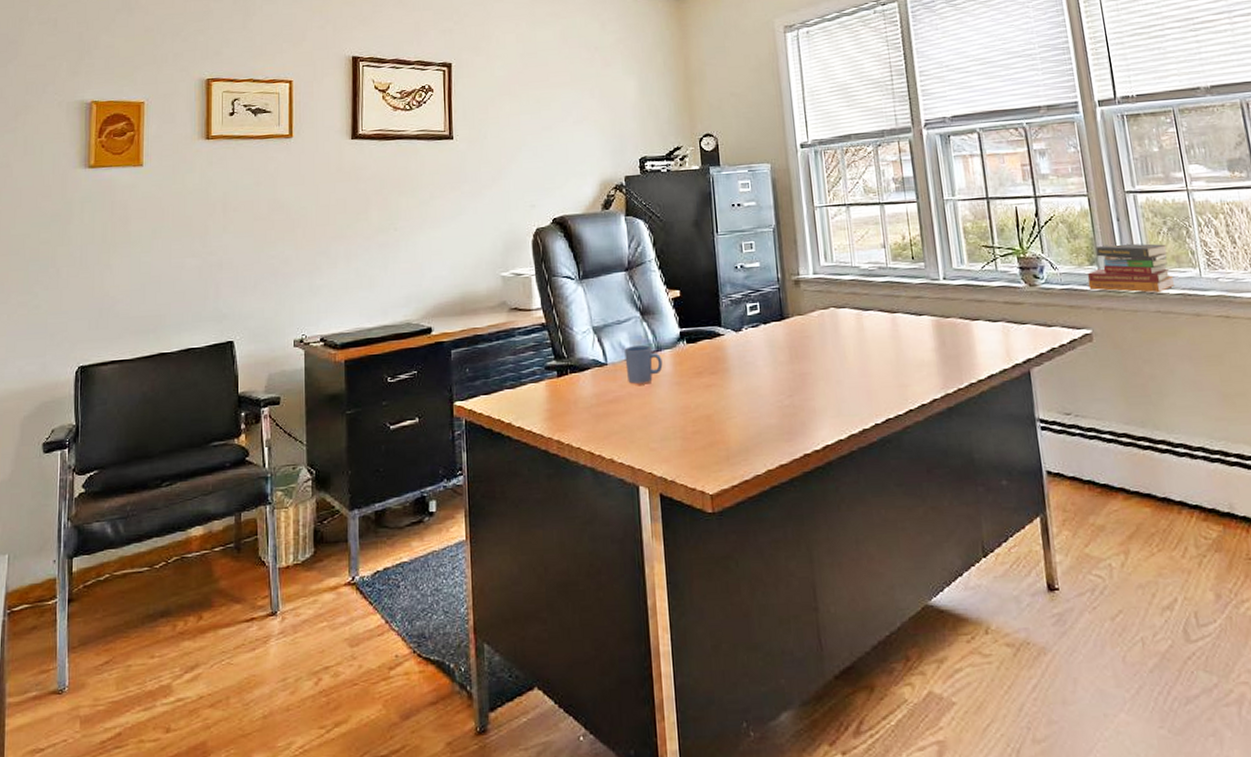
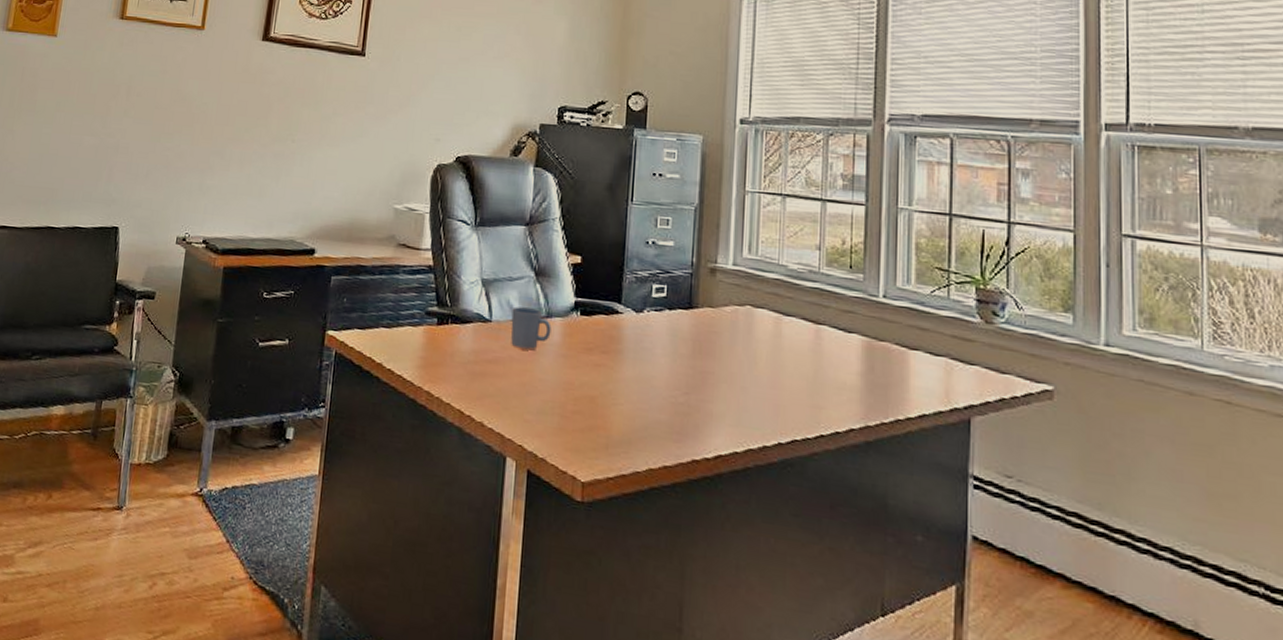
books: present [1087,243,1176,294] -> none [1058,291,1168,360]

